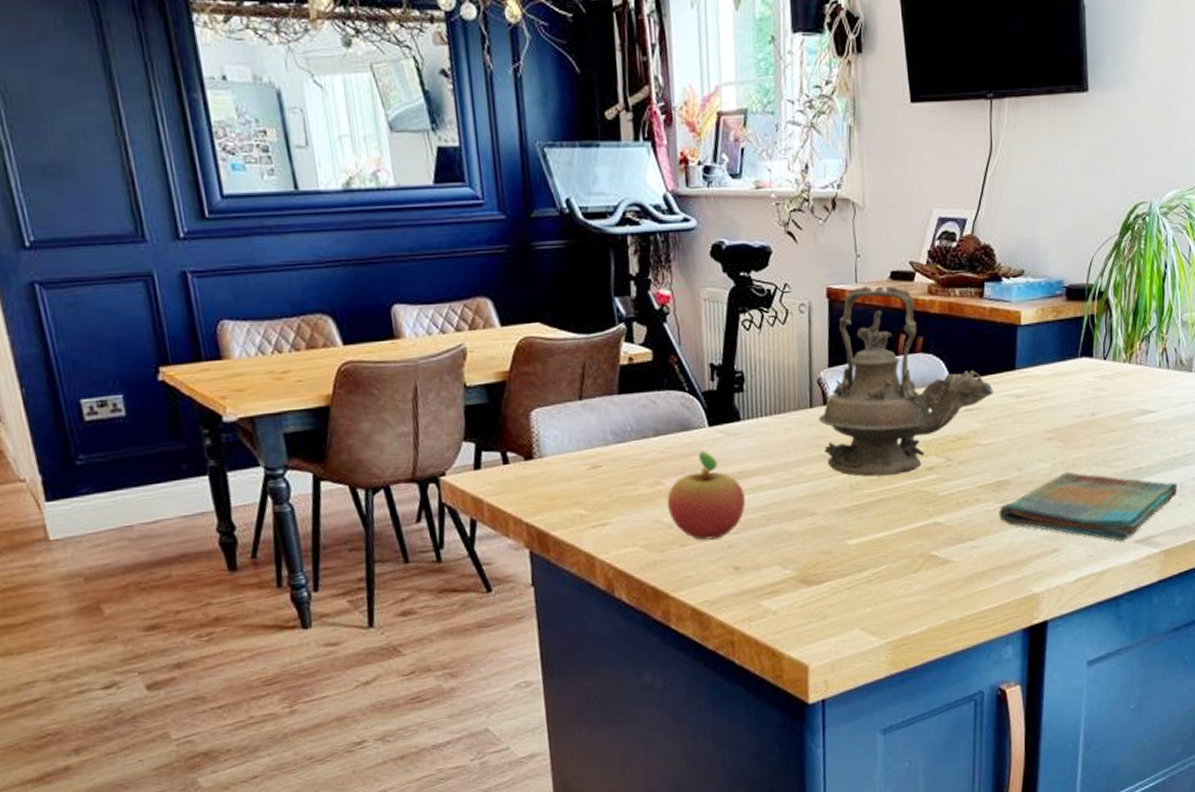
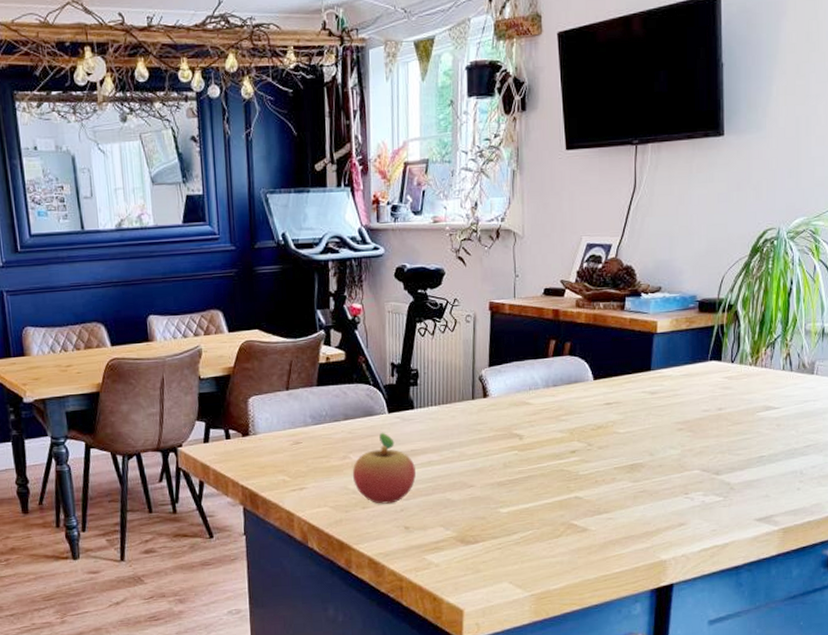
teapot: present [818,286,994,477] -> none [479,300,631,457]
dish towel: present [999,471,1178,542] -> none [632,458,798,519]

